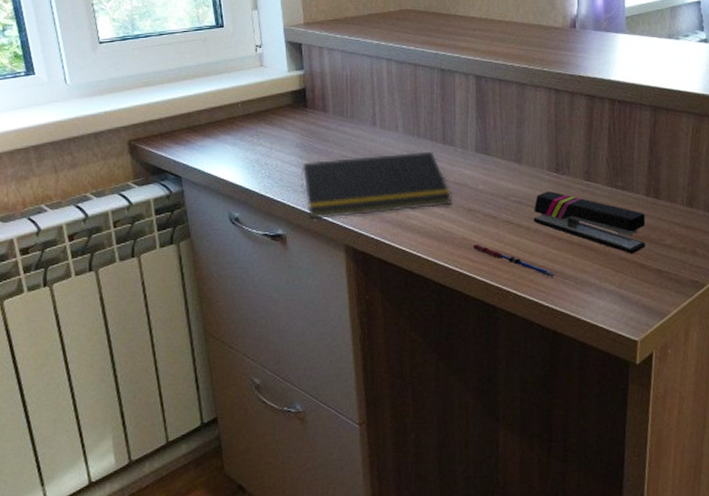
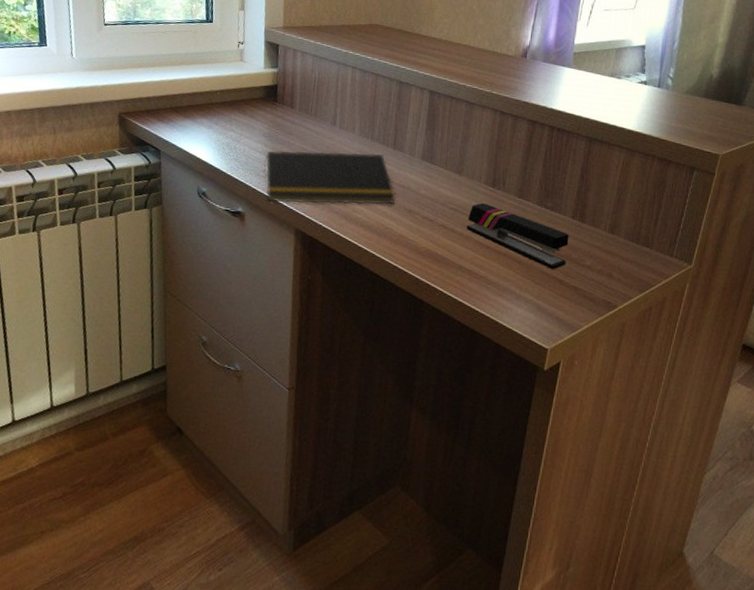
pen: present [472,243,556,277] -> none [408,242,481,281]

